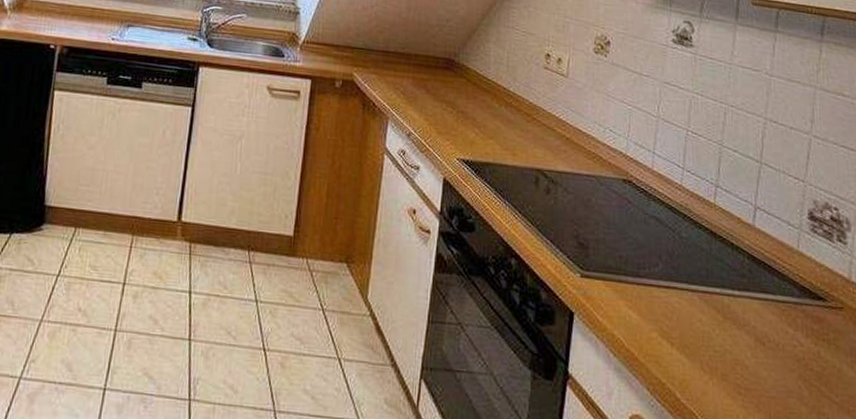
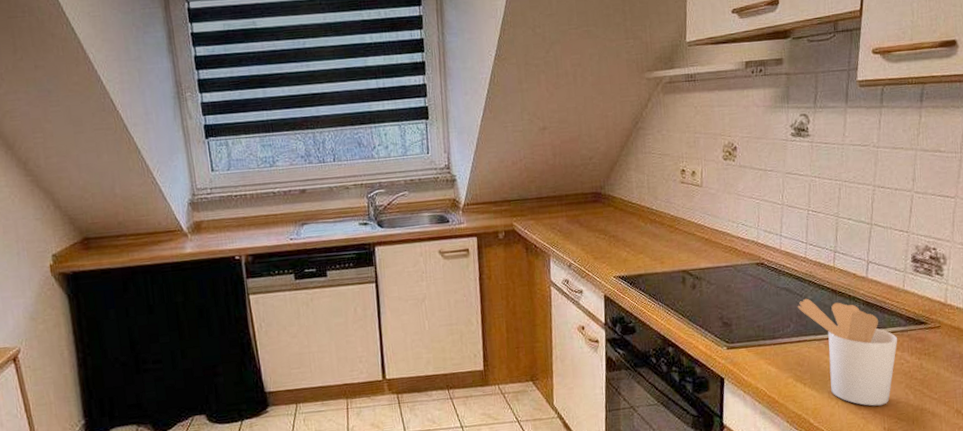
utensil holder: none [668,235,790,395] -> present [797,298,898,406]

